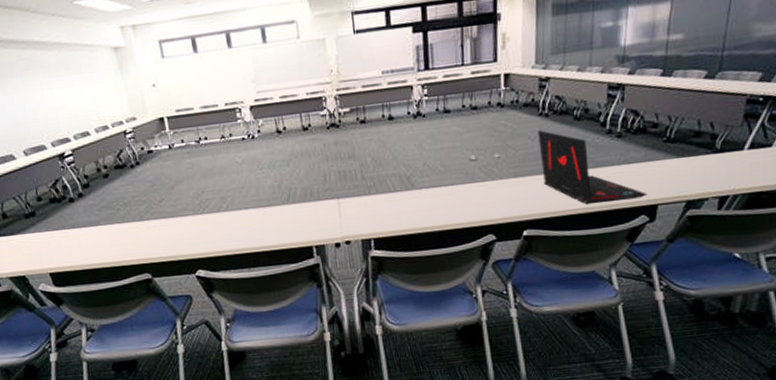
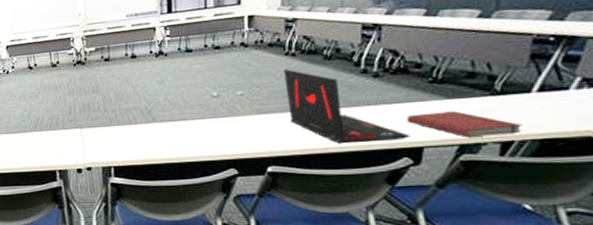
book: none [644,169,736,194] -> present [406,111,523,137]

